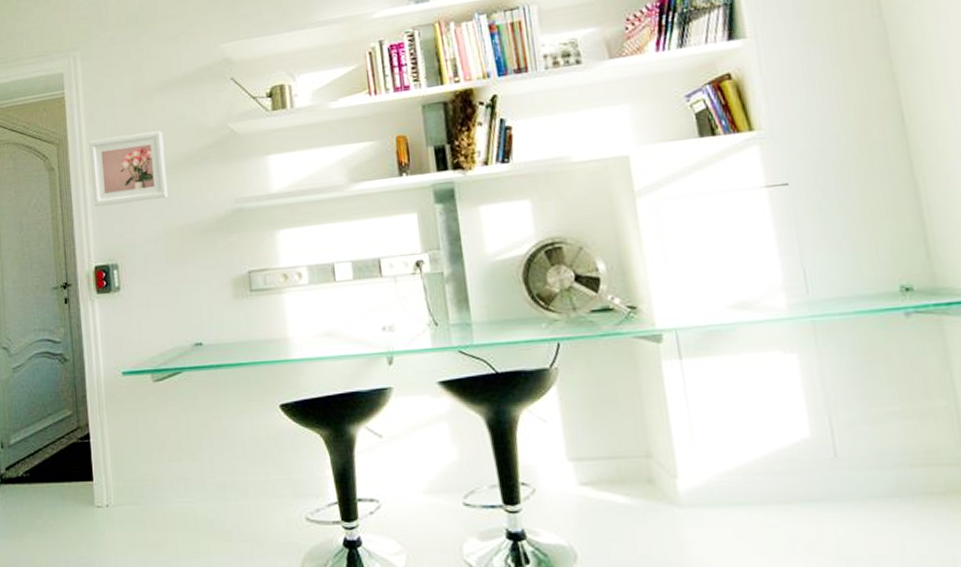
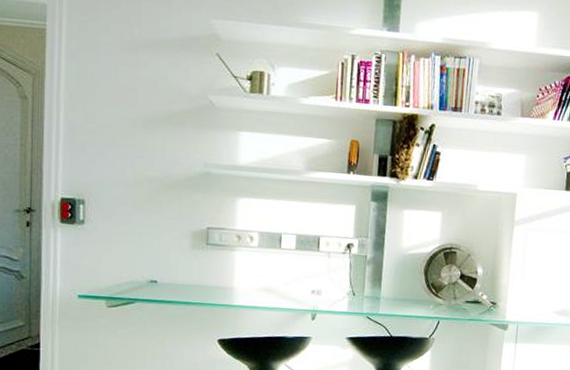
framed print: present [89,130,168,207] -> none [66,79,144,150]

